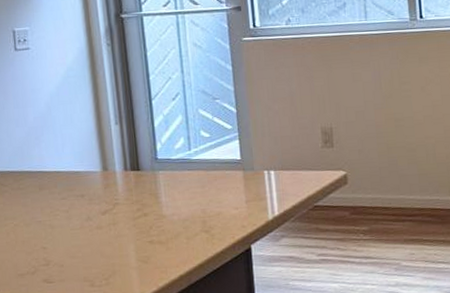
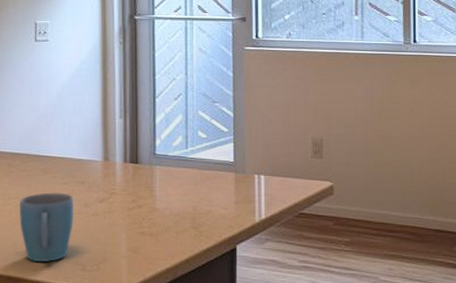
mug: none [16,208,77,283] -> present [19,192,75,262]

